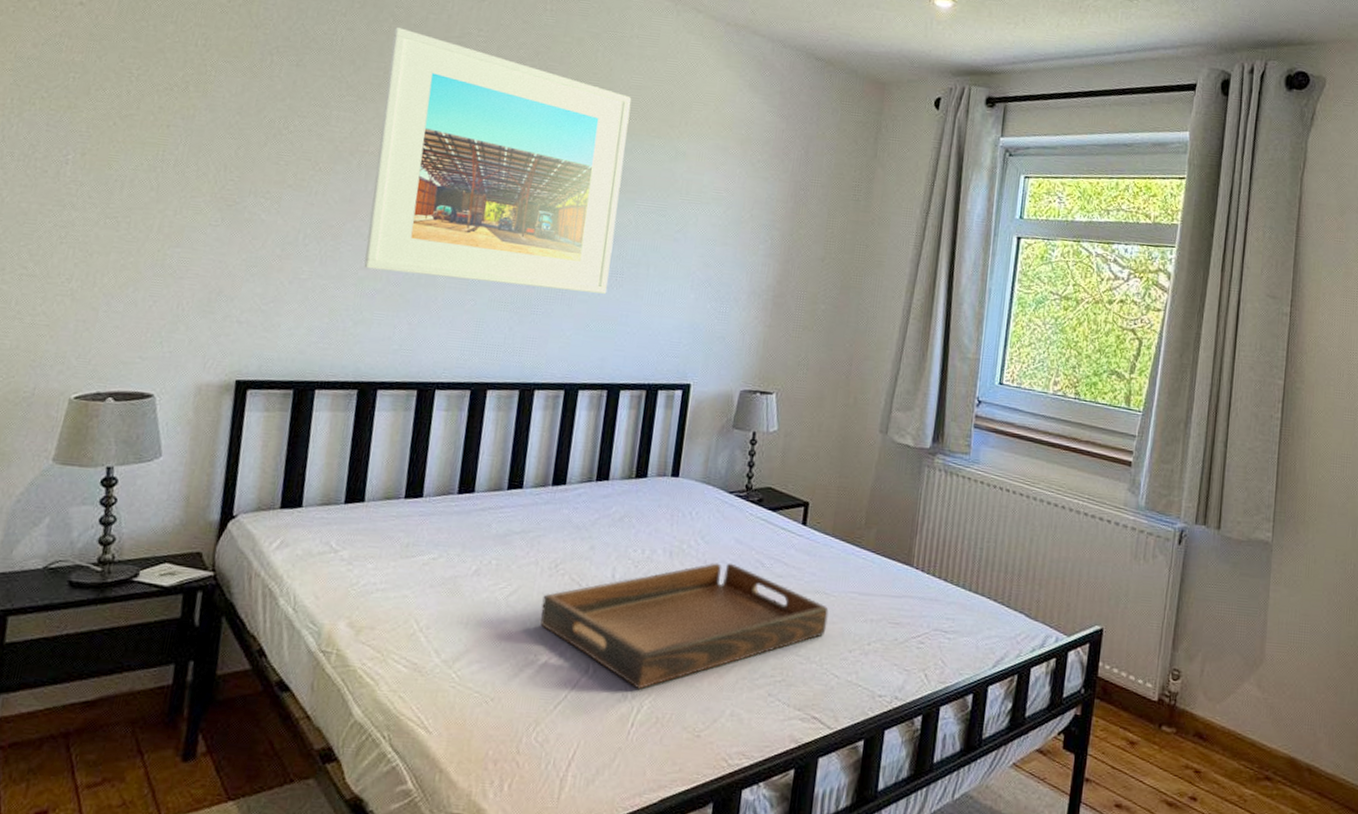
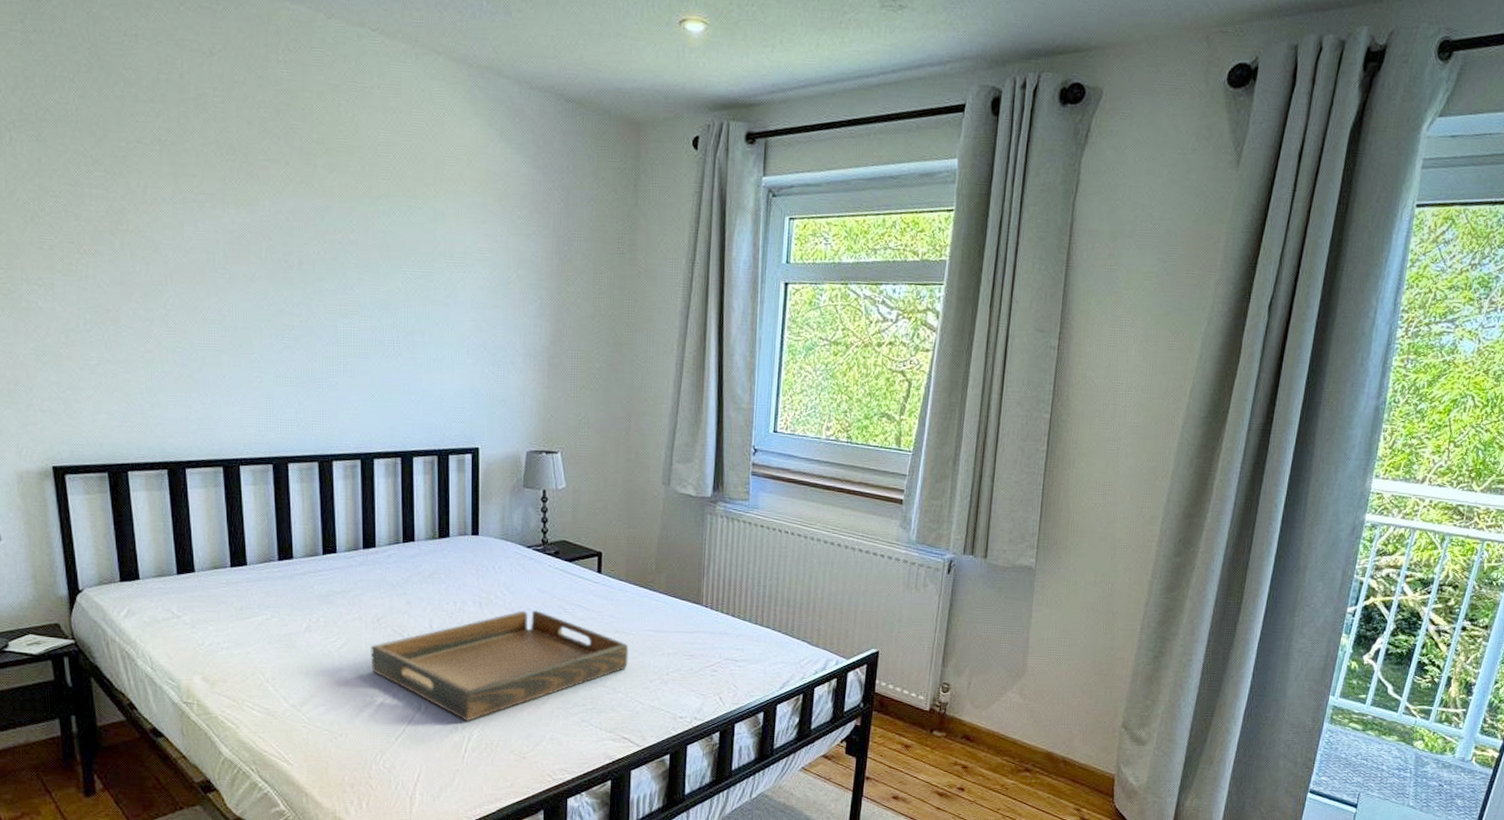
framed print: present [364,26,632,294] -> none [127,90,387,364]

